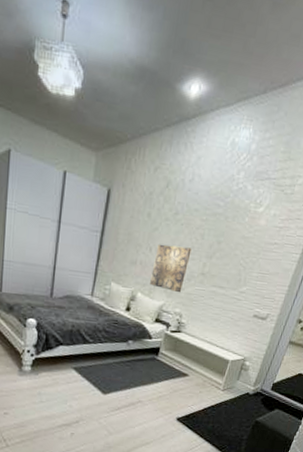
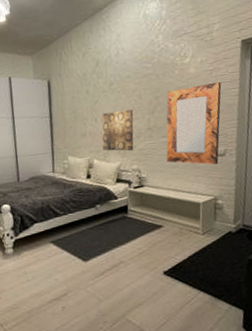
home mirror: none [209,238,286,327] -> present [166,81,222,165]

